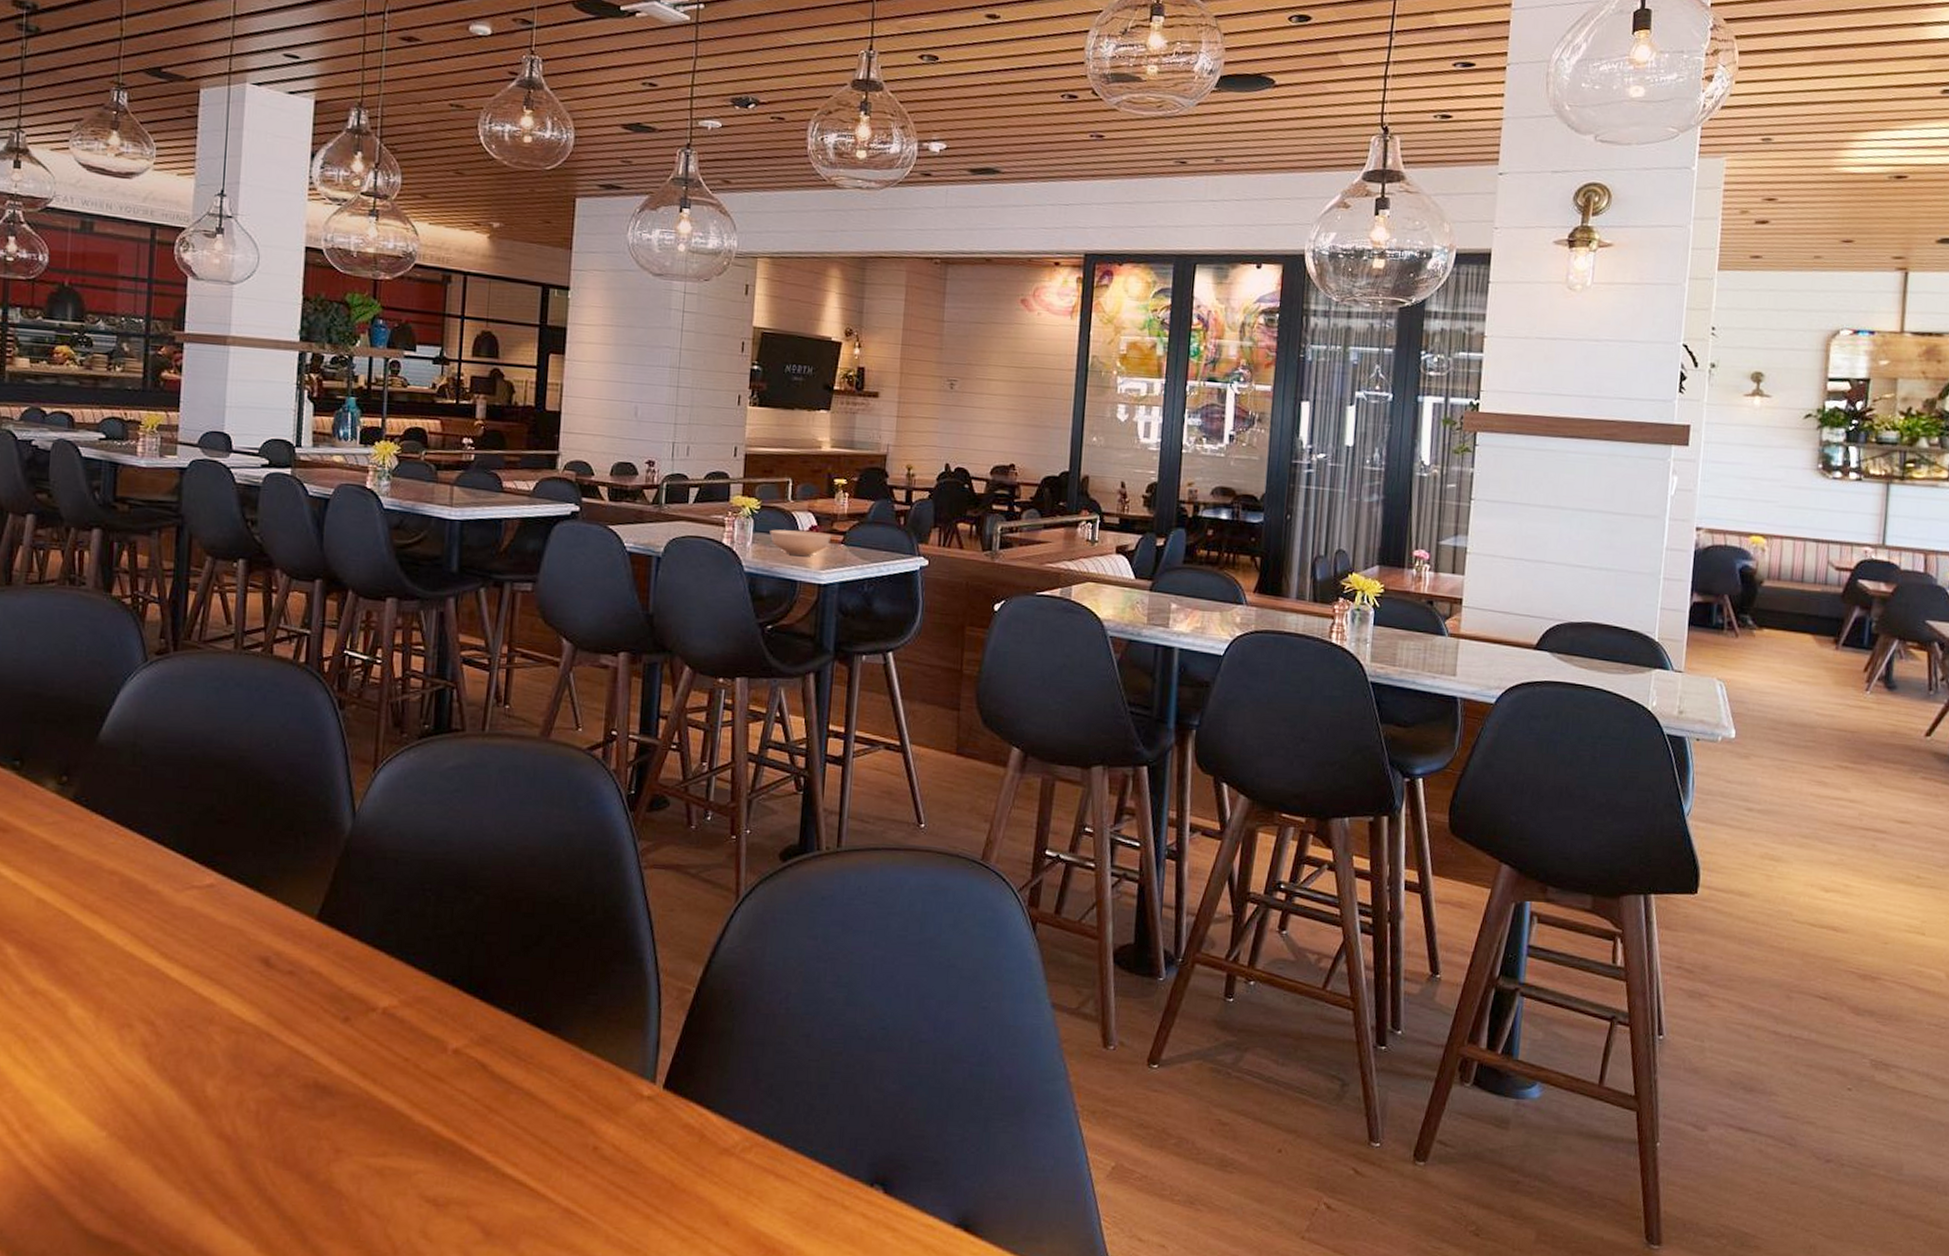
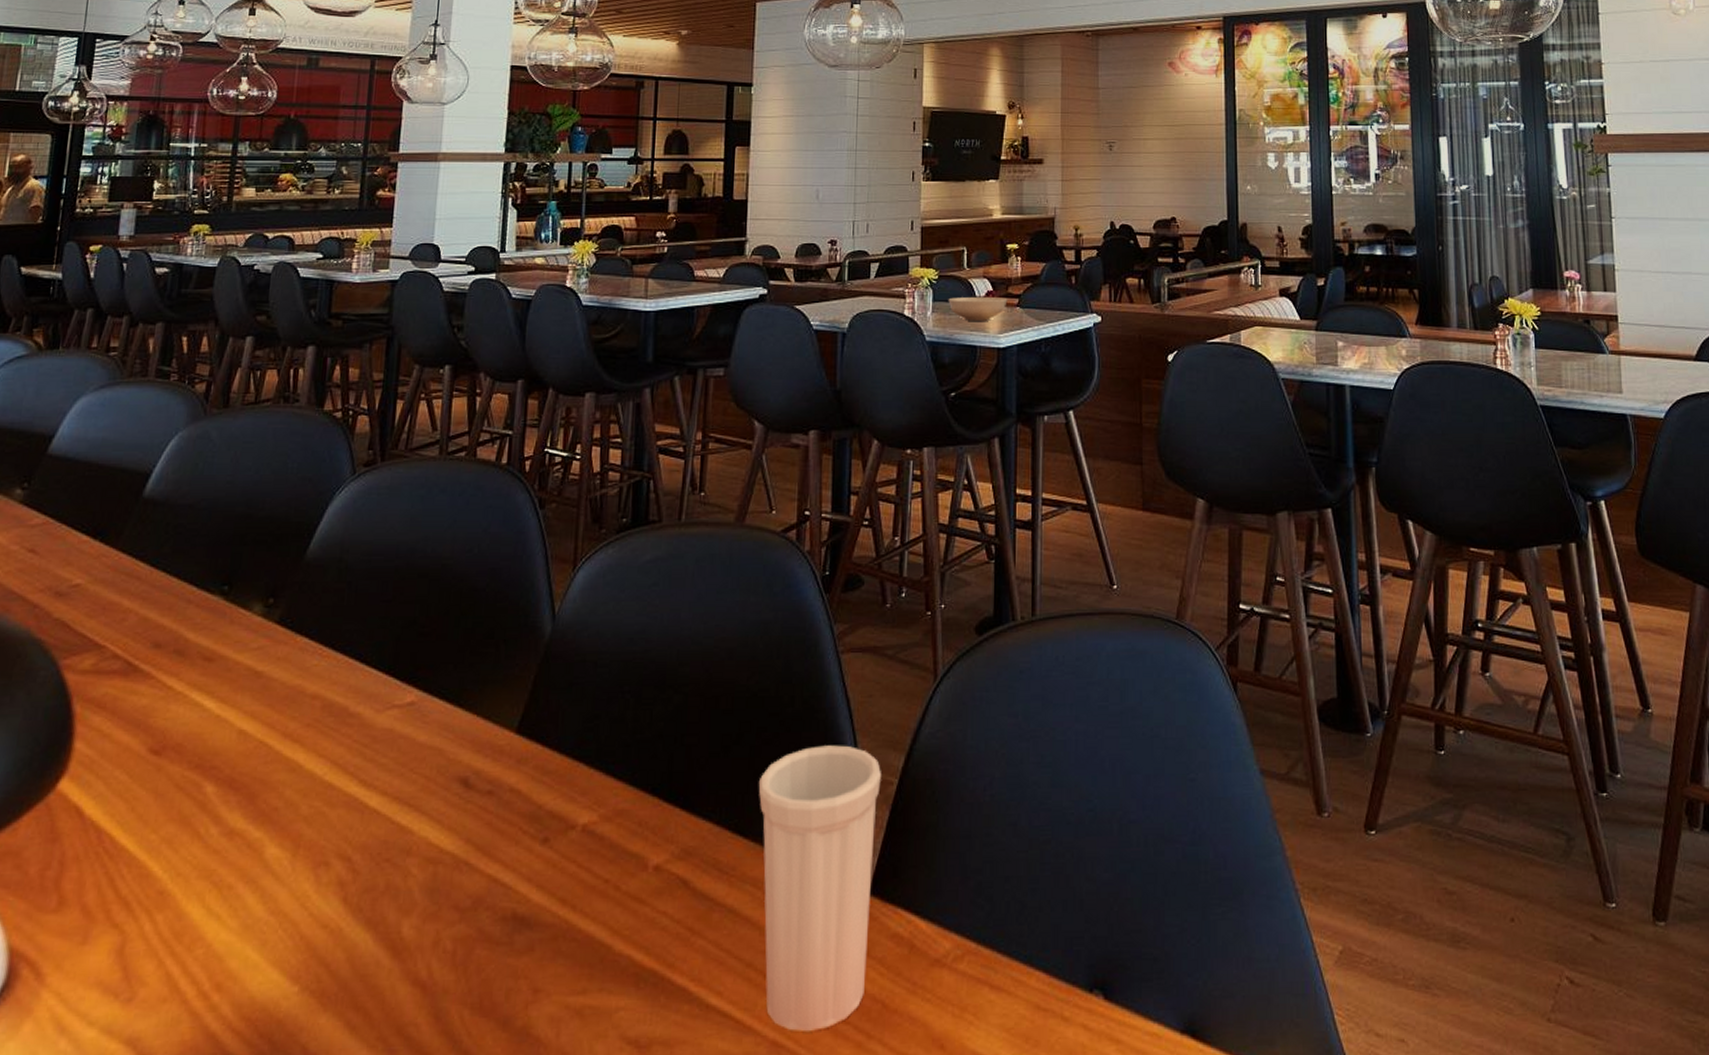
cup: none [557,952,679,1202] -> present [758,745,881,1031]

